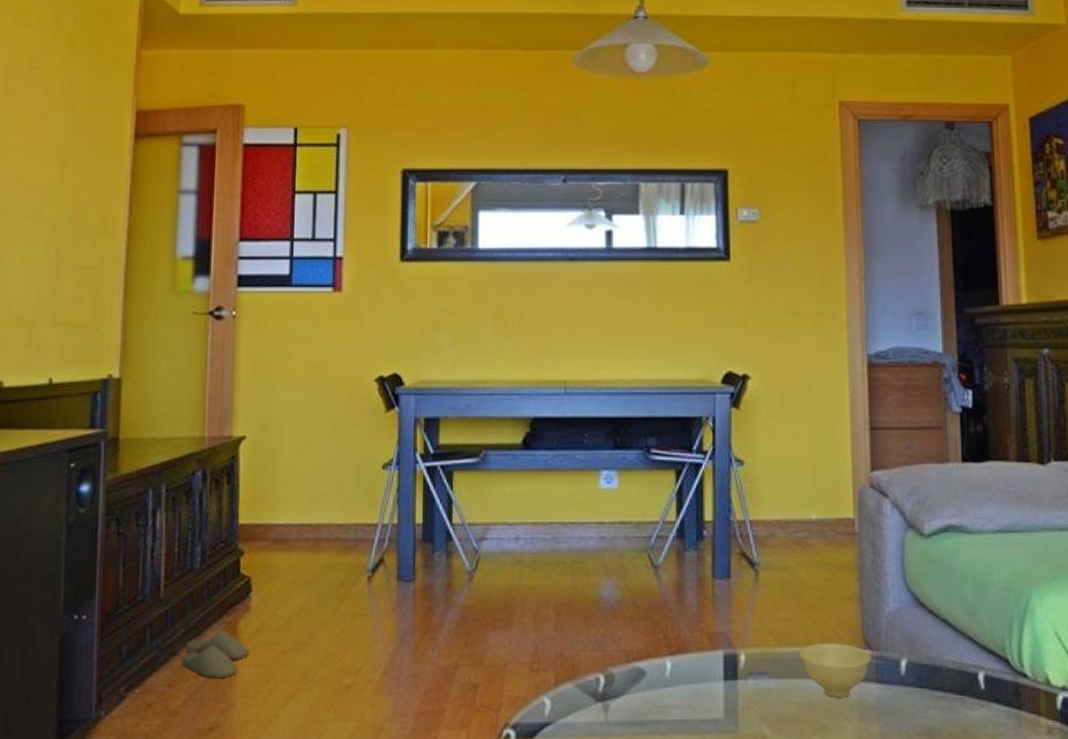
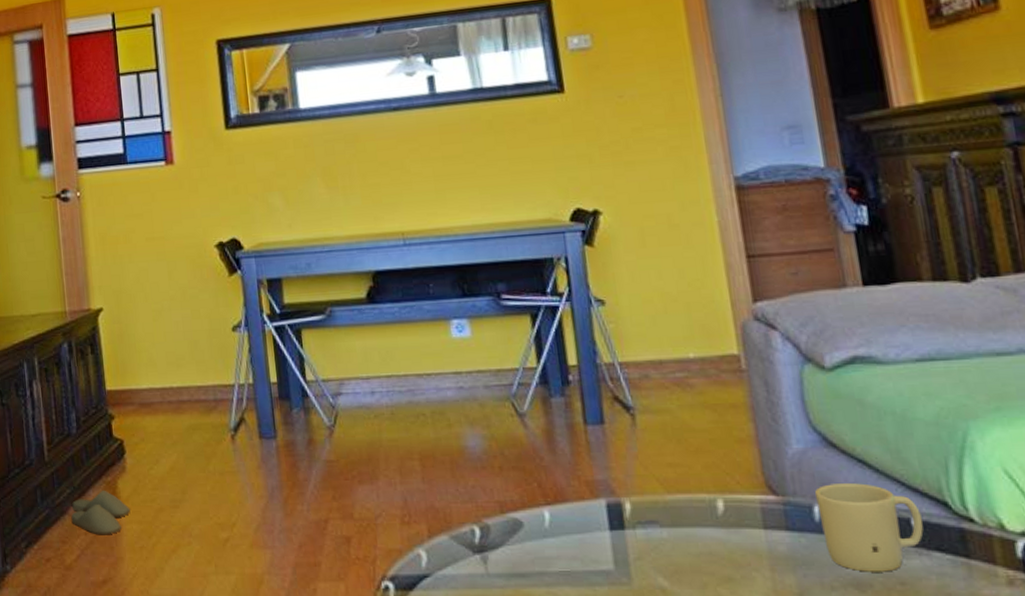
bowl: present [800,643,871,698] -> none [692,488,778,547]
mug: none [904,640,988,722] -> present [815,483,924,572]

